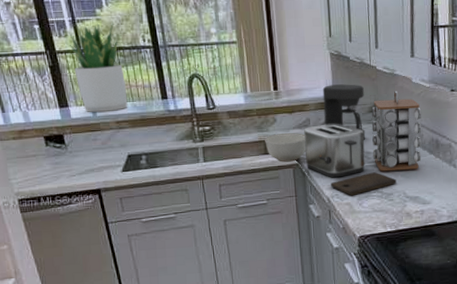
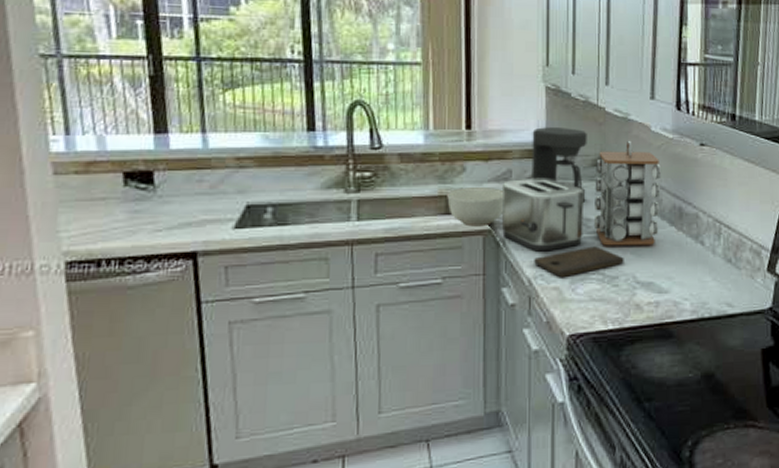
planter: present [69,20,128,113] -> none [183,23,259,144]

